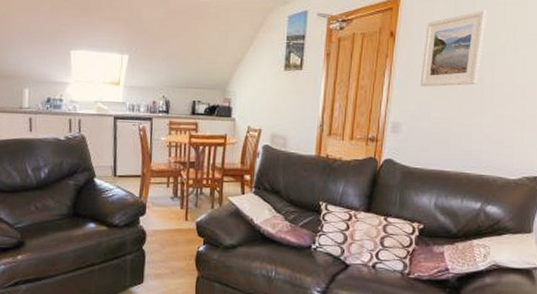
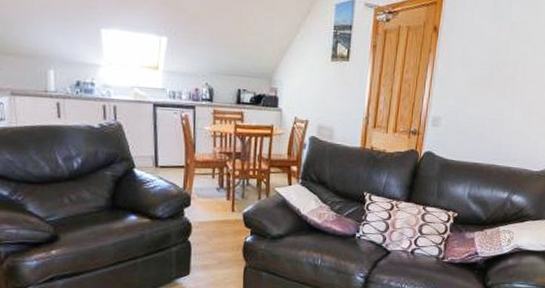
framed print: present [420,10,488,87] -> none [459,9,523,83]

